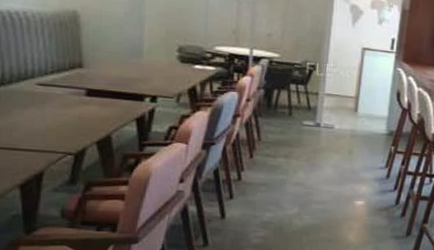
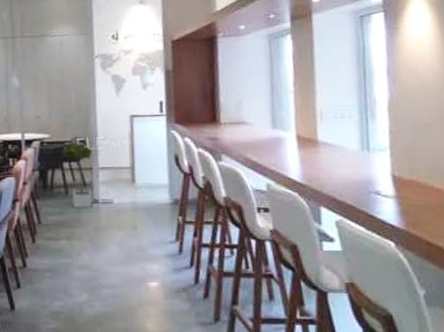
potted tree: none [291,65,321,132] -> present [63,142,93,210]

